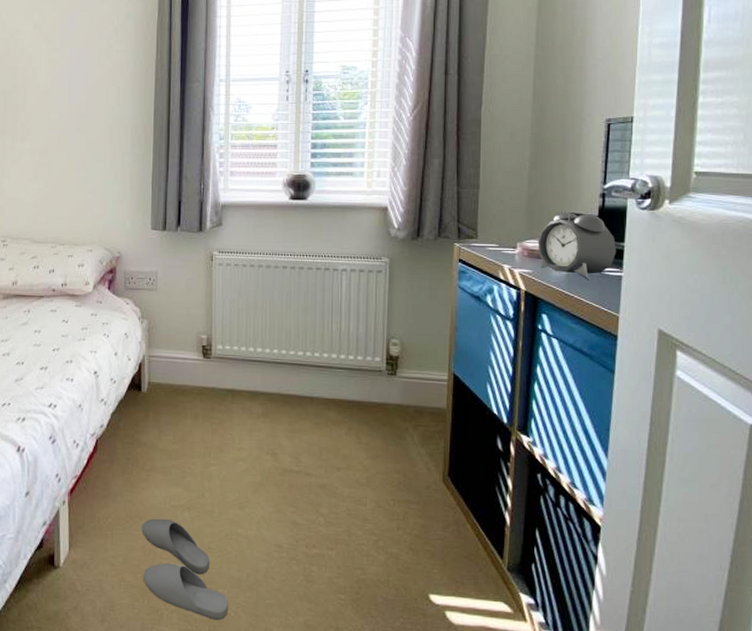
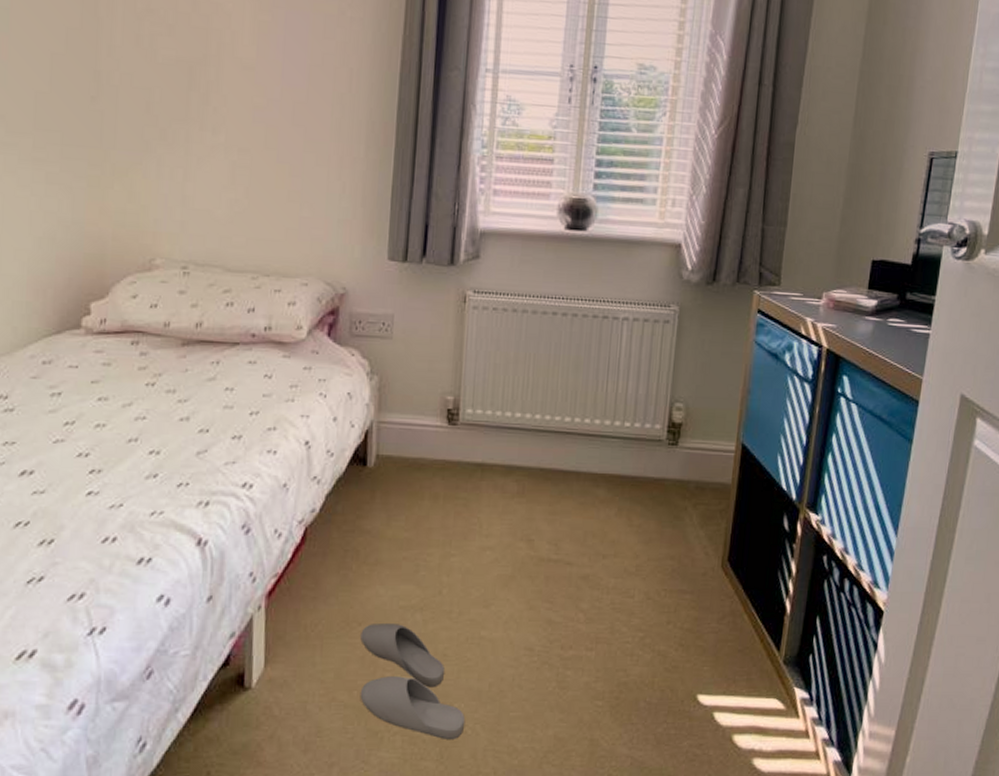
alarm clock: present [538,211,617,279] -> none [845,257,927,337]

